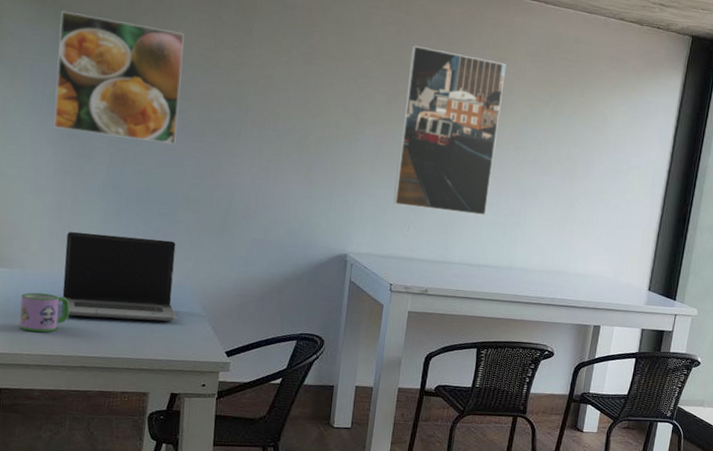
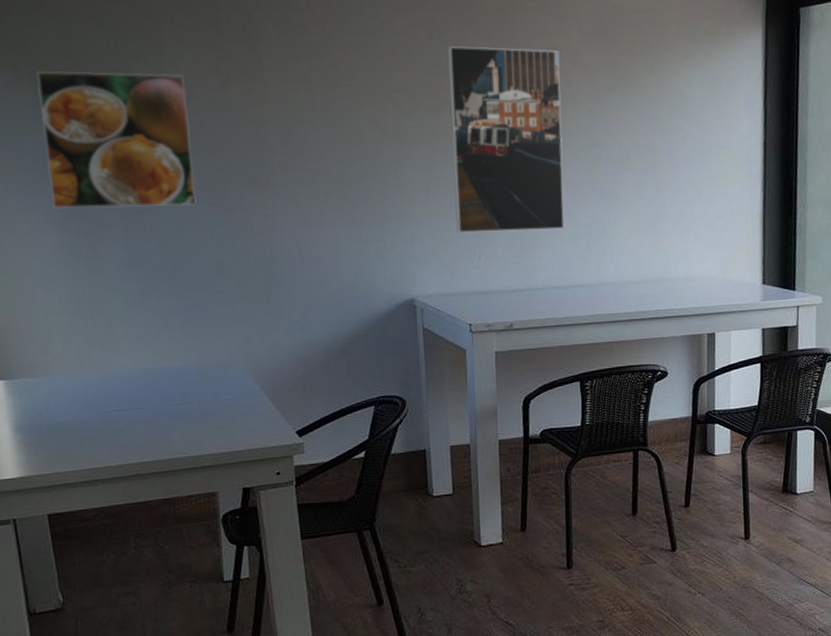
mug: present [19,292,70,333] -> none [53,399,111,445]
laptop computer: present [62,232,177,322] -> none [91,316,234,420]

